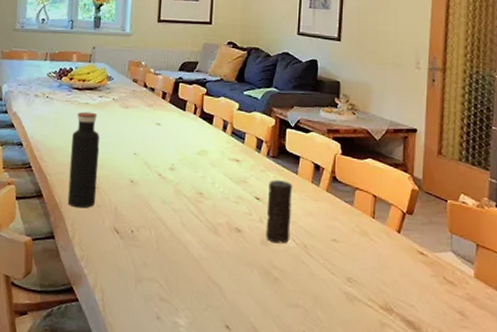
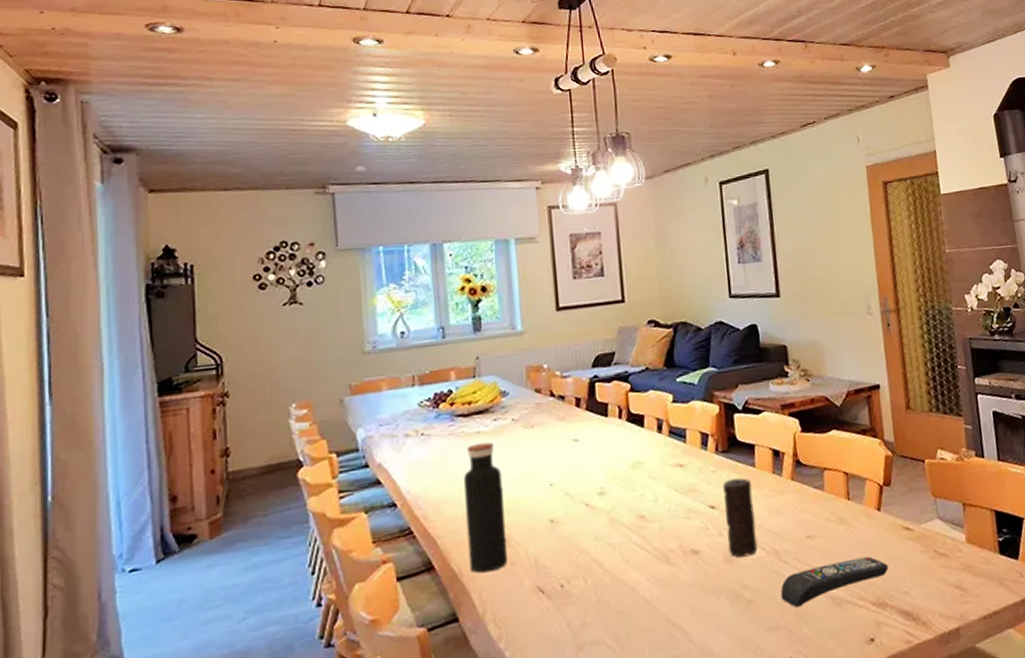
remote control: none [303,265,400,294] -> present [780,556,889,608]

